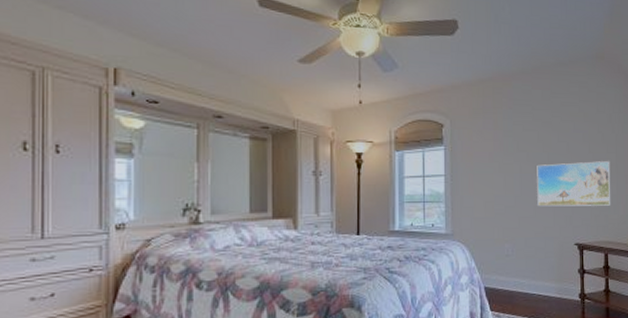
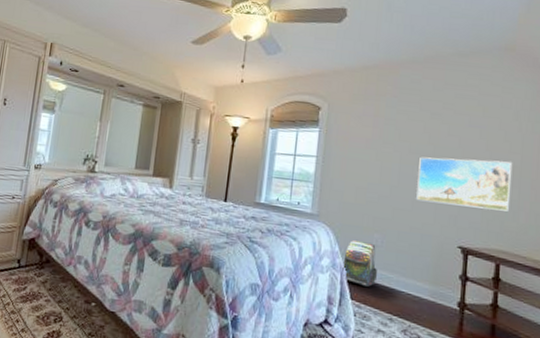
backpack: none [480,252,512,296] -> present [342,239,378,287]

